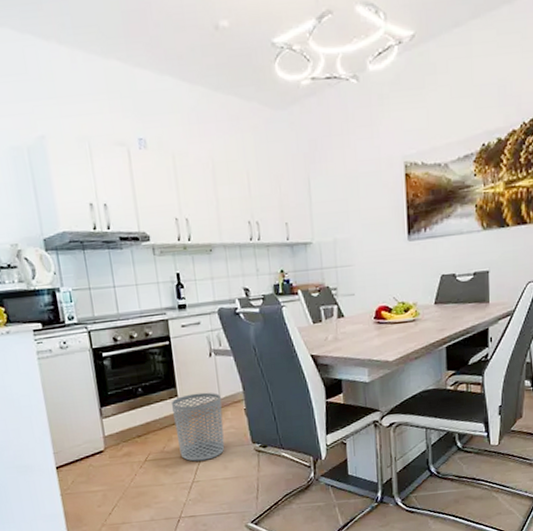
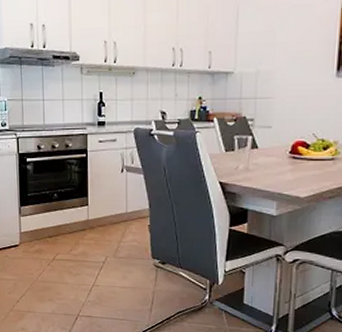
waste bin: present [172,392,225,462] -> none [82,204,127,268]

